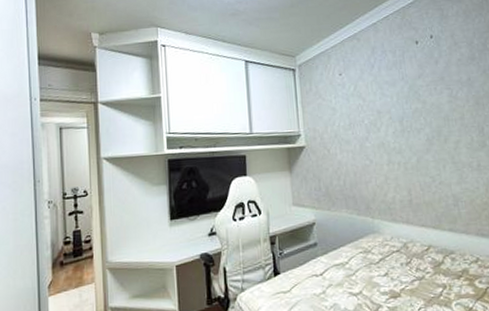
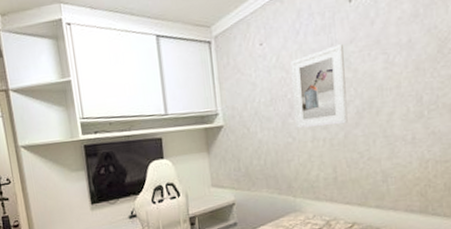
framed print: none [367,79,420,153] -> present [290,44,348,130]

